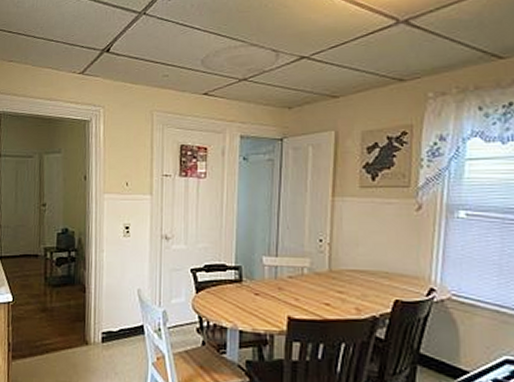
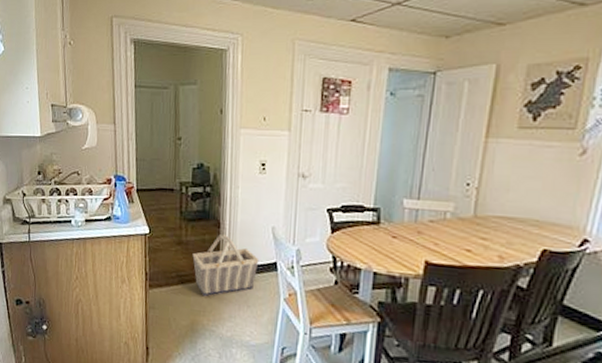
basket: none [57,298,126,366] -> present [192,233,259,297]

